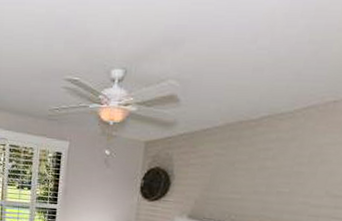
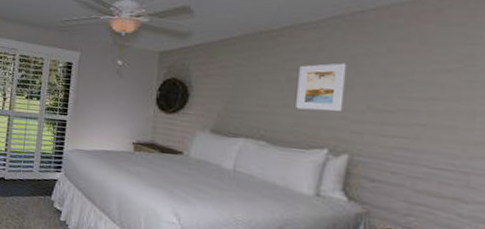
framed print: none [264,152,314,197] -> present [296,63,347,111]

